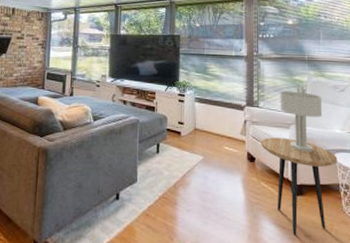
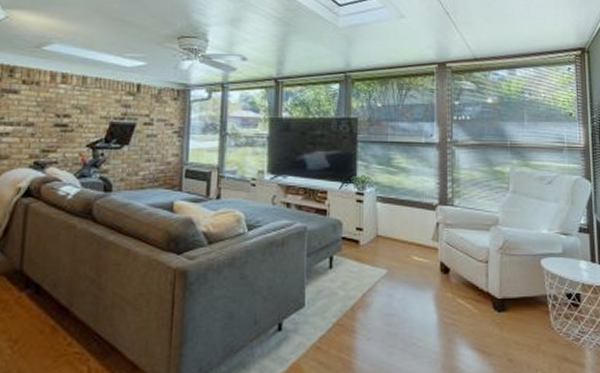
side table: present [261,137,338,236] -> none [457,242,545,361]
table lamp: present [280,83,323,153] -> none [478,175,528,259]

